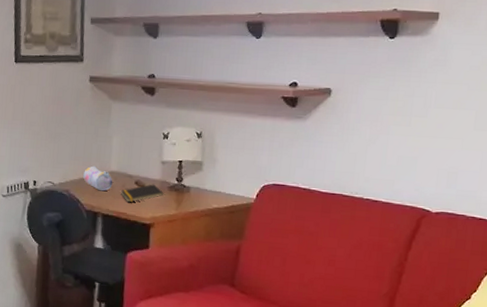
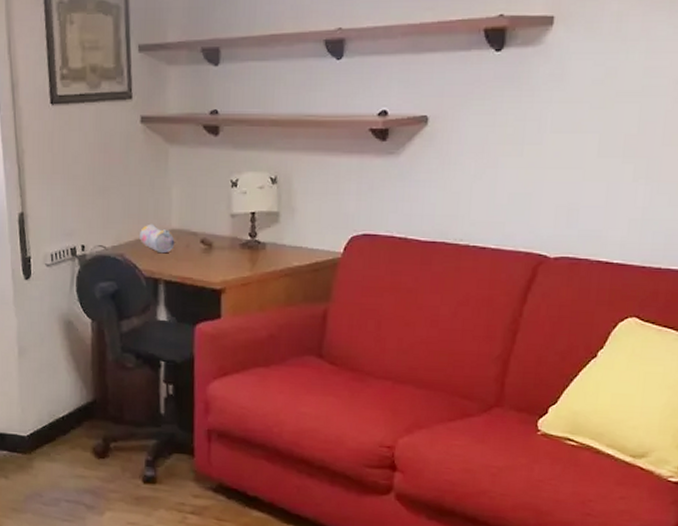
notepad: present [121,184,164,203] -> none [185,242,235,265]

